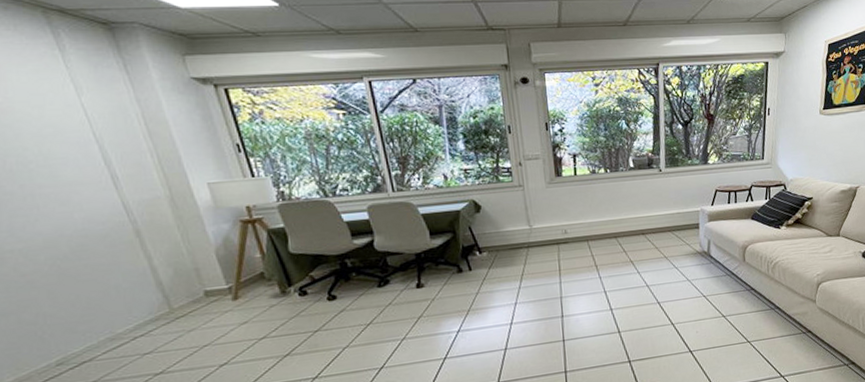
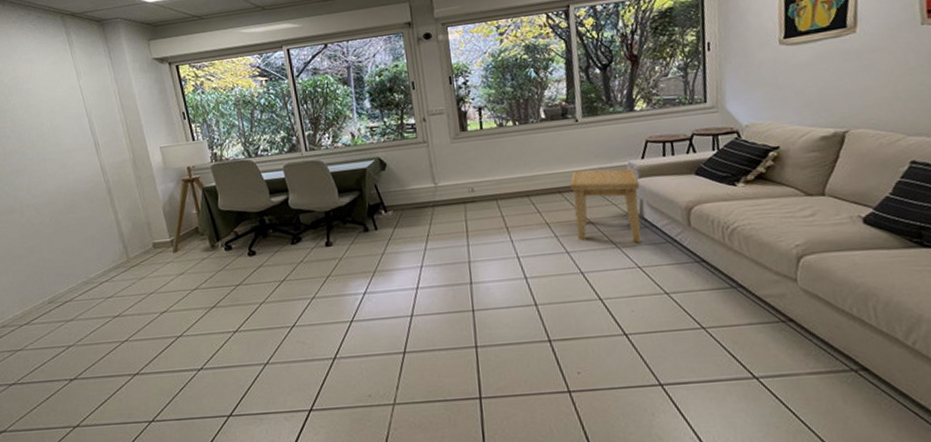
side table: none [652,214,709,277] -> present [569,169,642,243]

